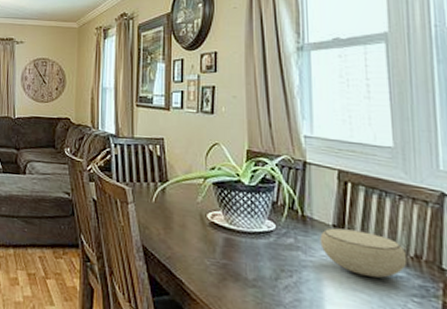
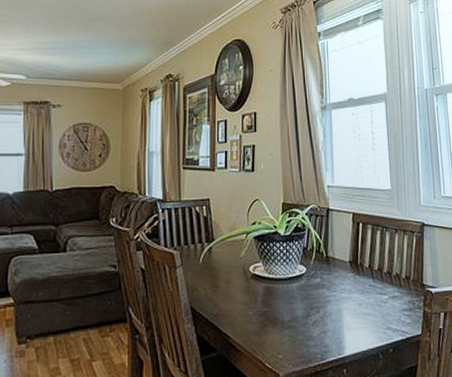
bowl: present [320,228,408,278] -> none [340,263,401,301]

